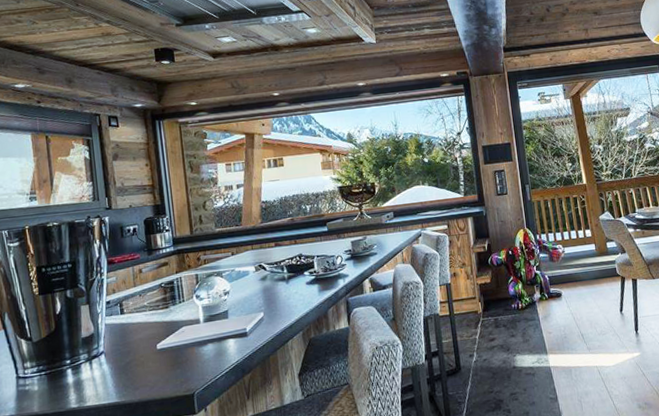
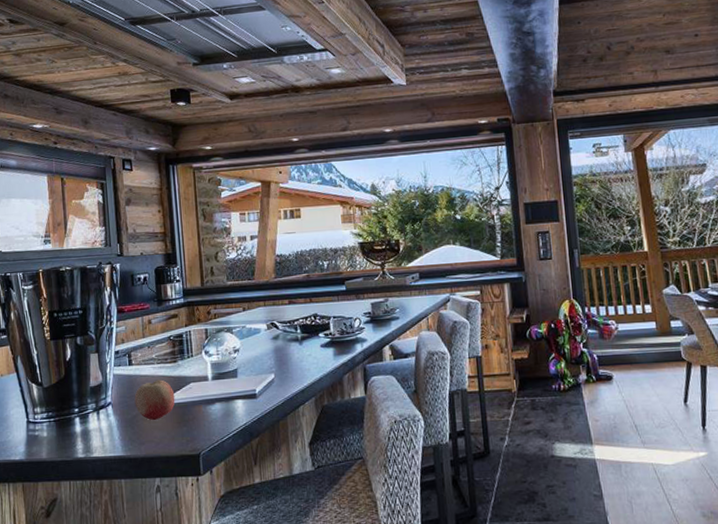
fruit: none [127,325,168,366] -> present [134,379,175,421]

